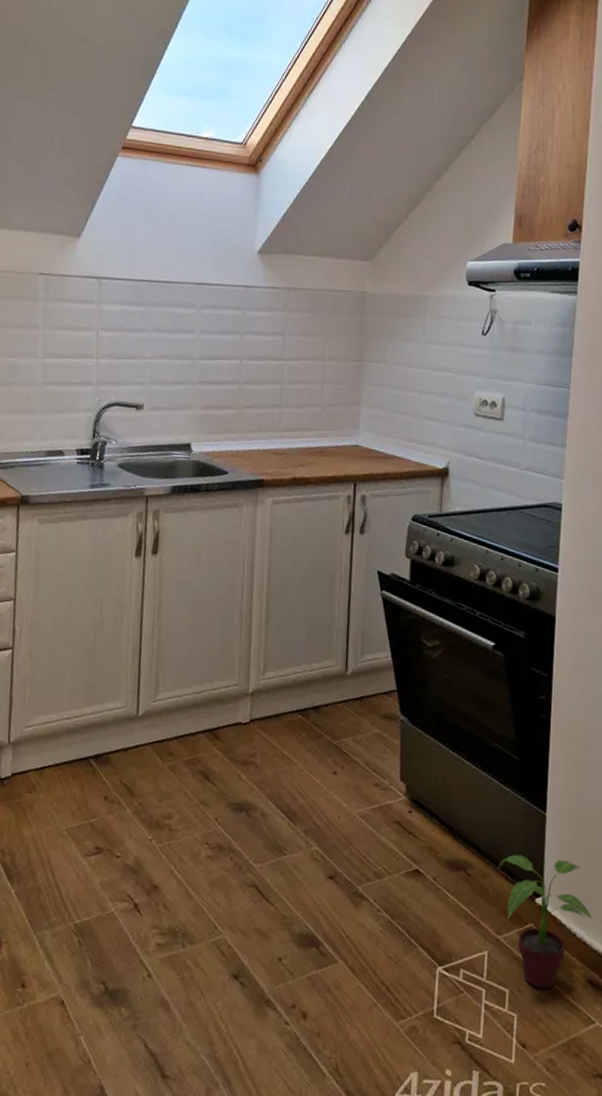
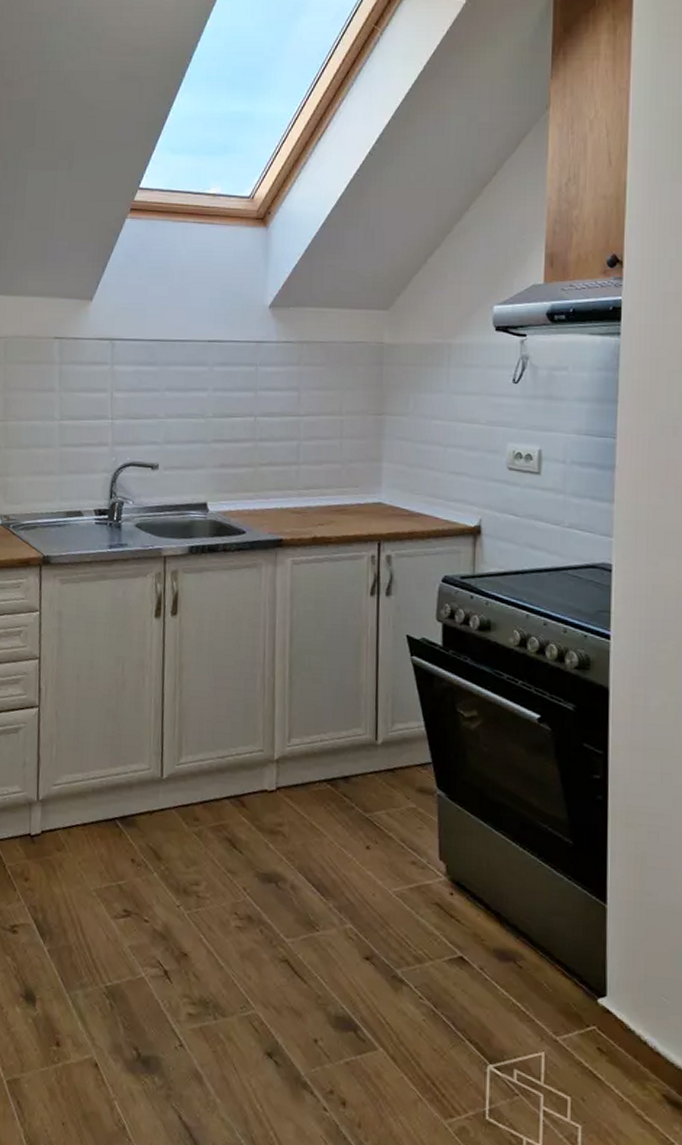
potted plant: present [498,855,593,989] -> none [553,948,667,1101]

